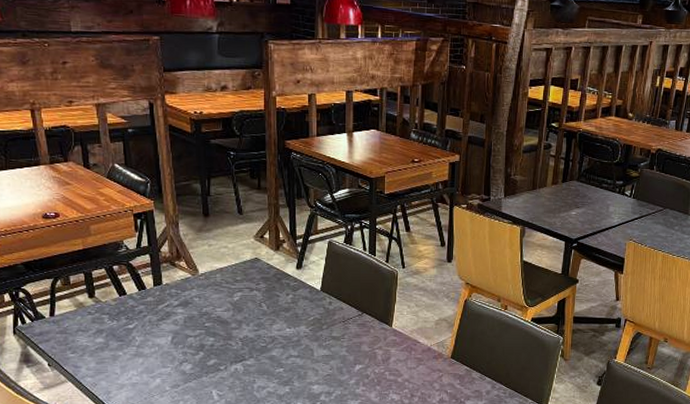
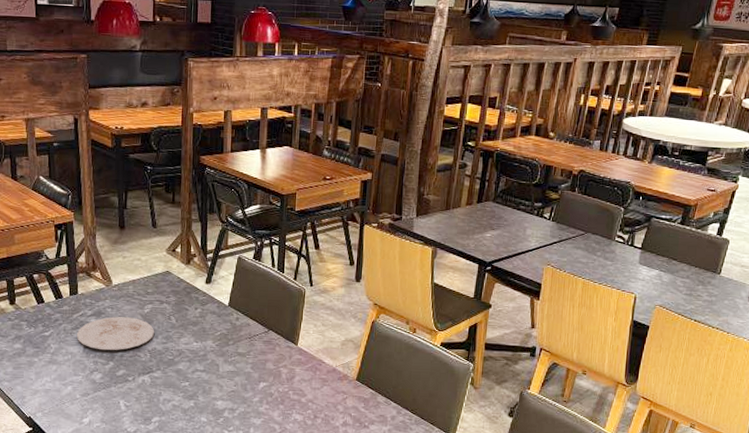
plate: none [162,306,246,341] -> present [76,316,155,351]

